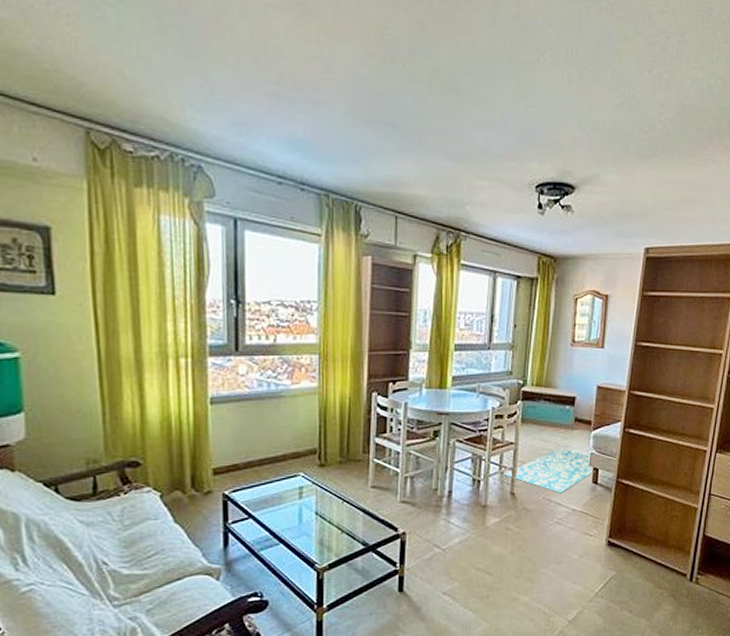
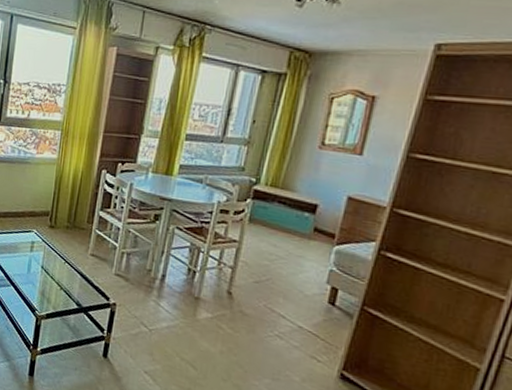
rug: present [502,448,595,493] -> none [221,257,333,305]

